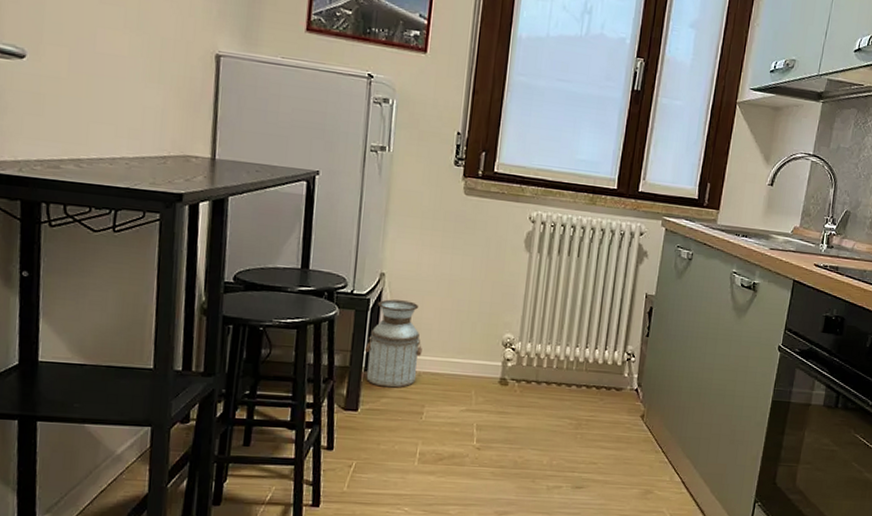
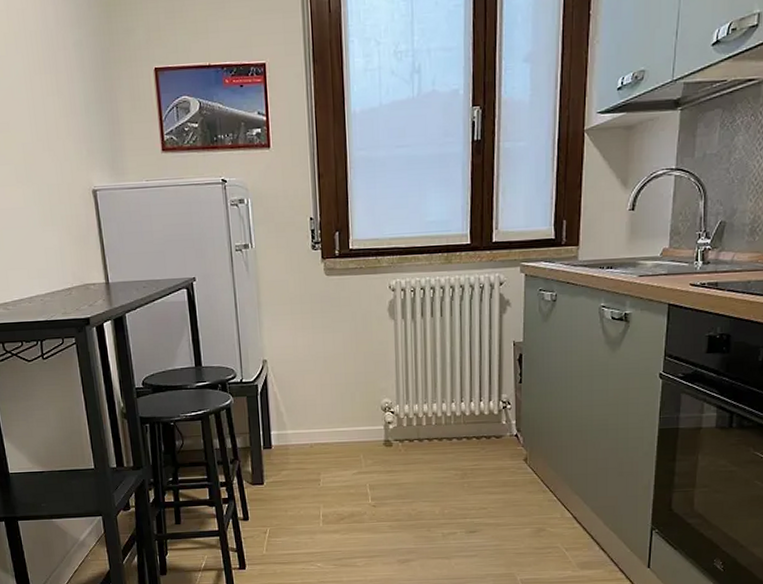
planter: present [364,299,422,388] -> none [260,381,310,461]

